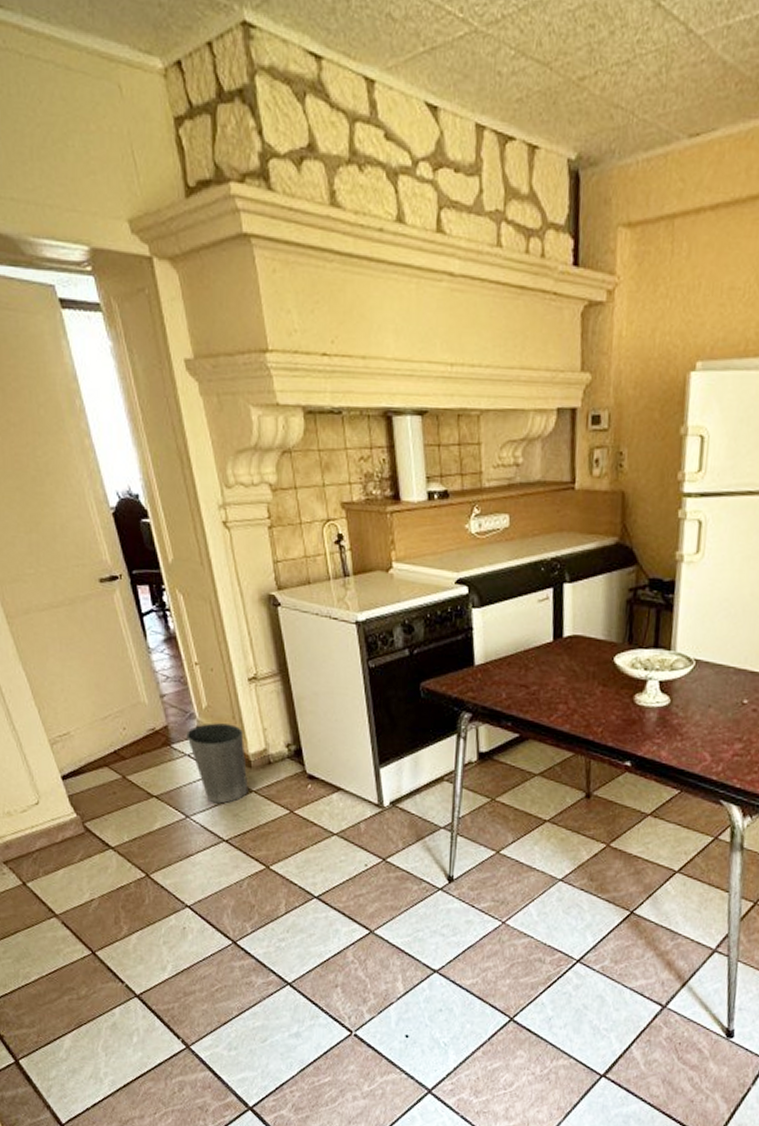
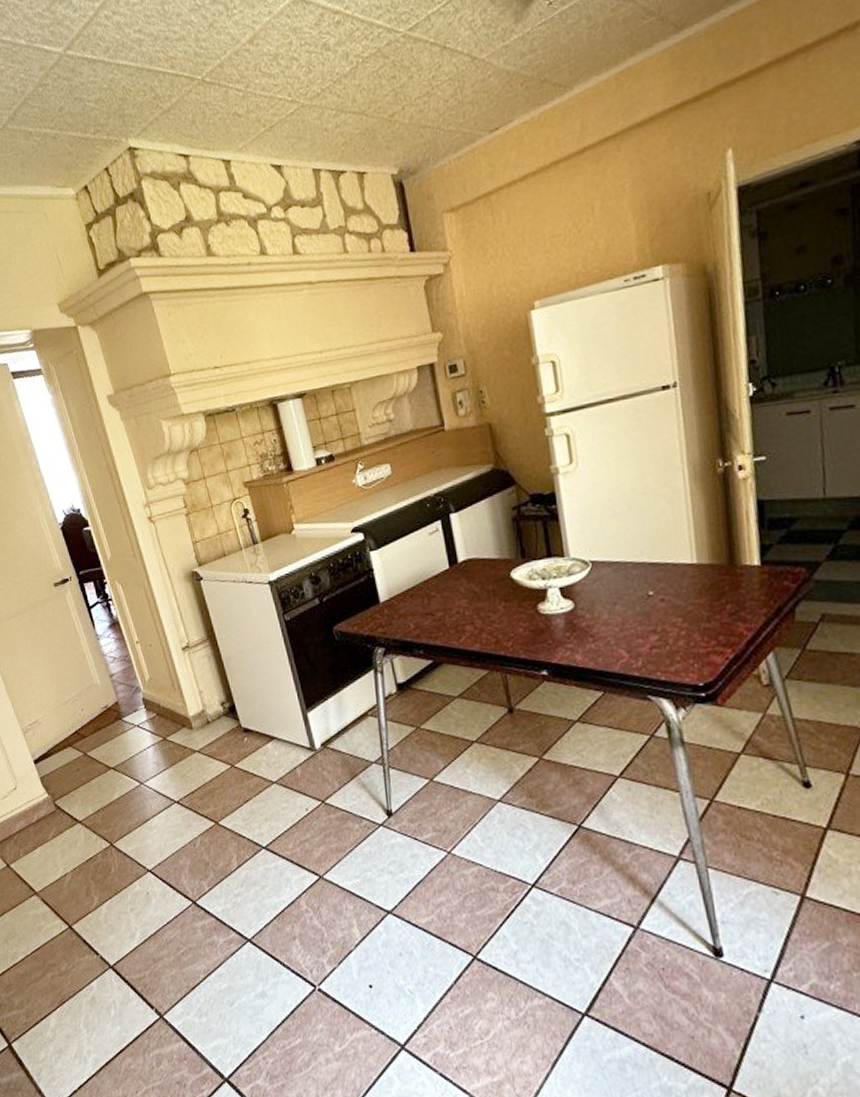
waste basket: present [186,723,248,804] -> none [134,692,192,768]

